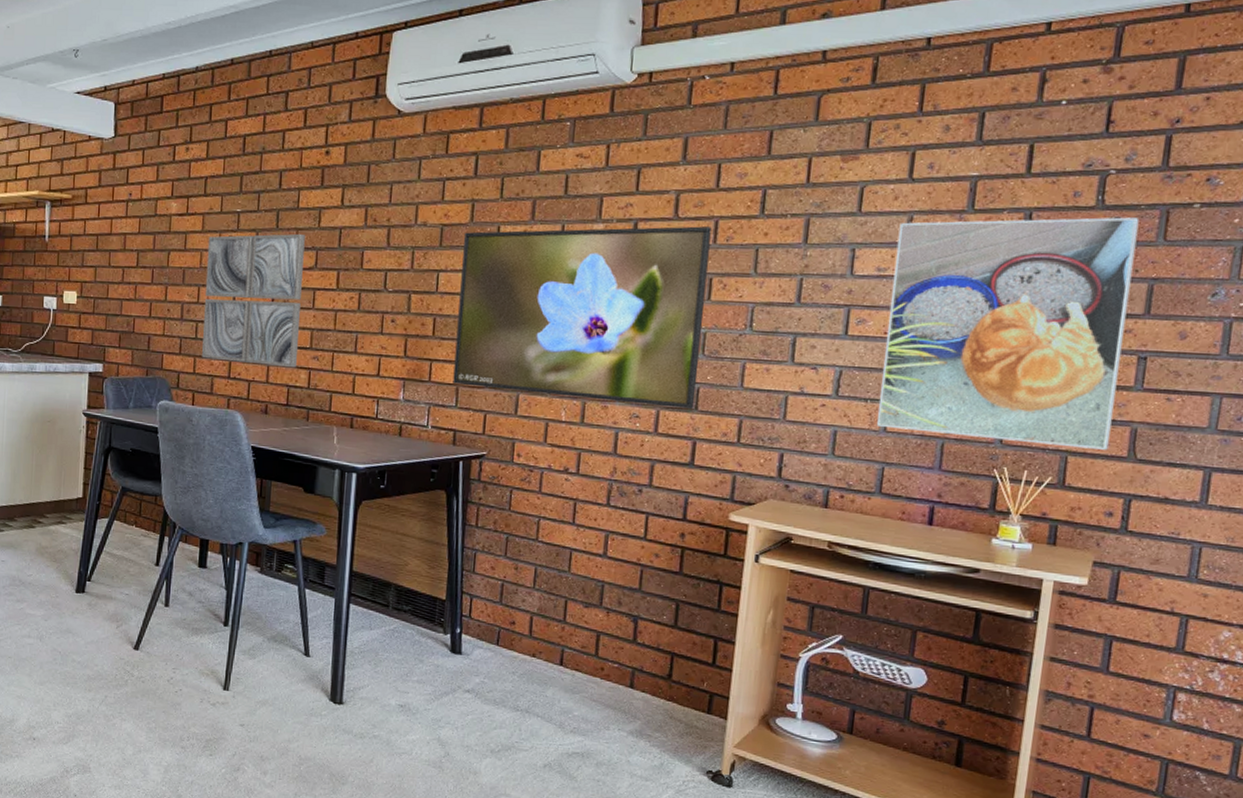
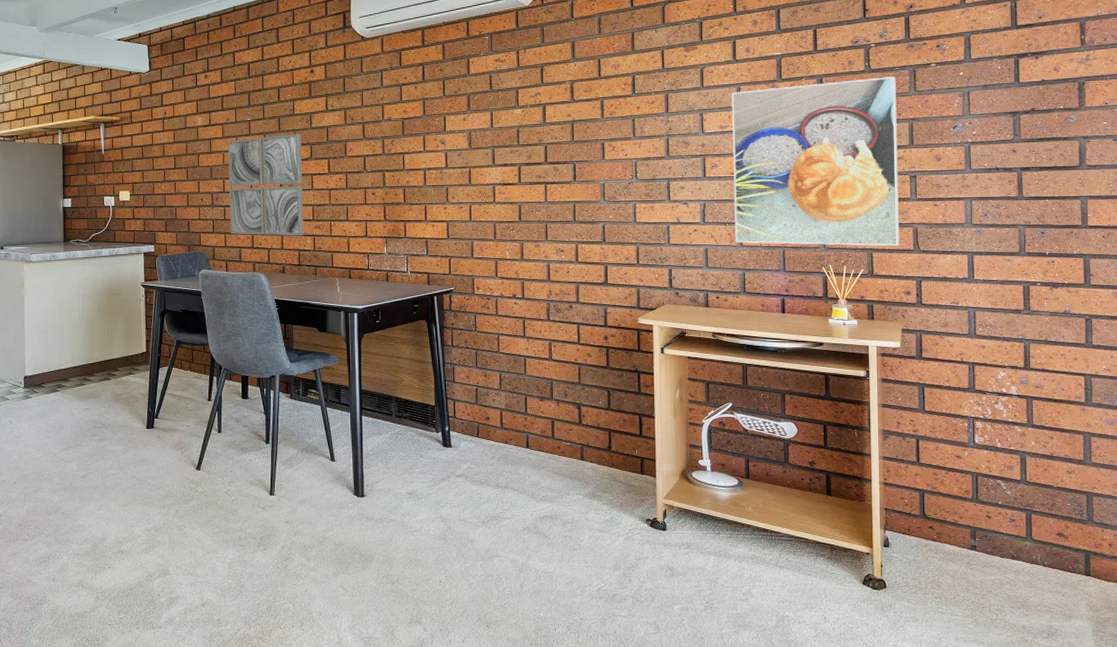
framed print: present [453,226,711,410] -> none [420,106,603,242]

